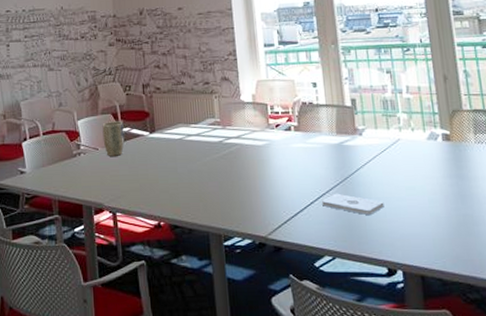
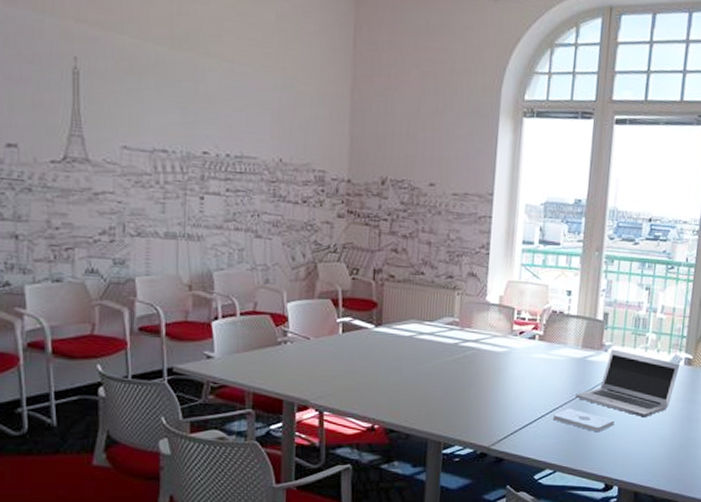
plant pot: present [102,121,125,156] -> none [317,308,345,349]
laptop: none [339,132,439,197] -> present [575,349,680,418]

